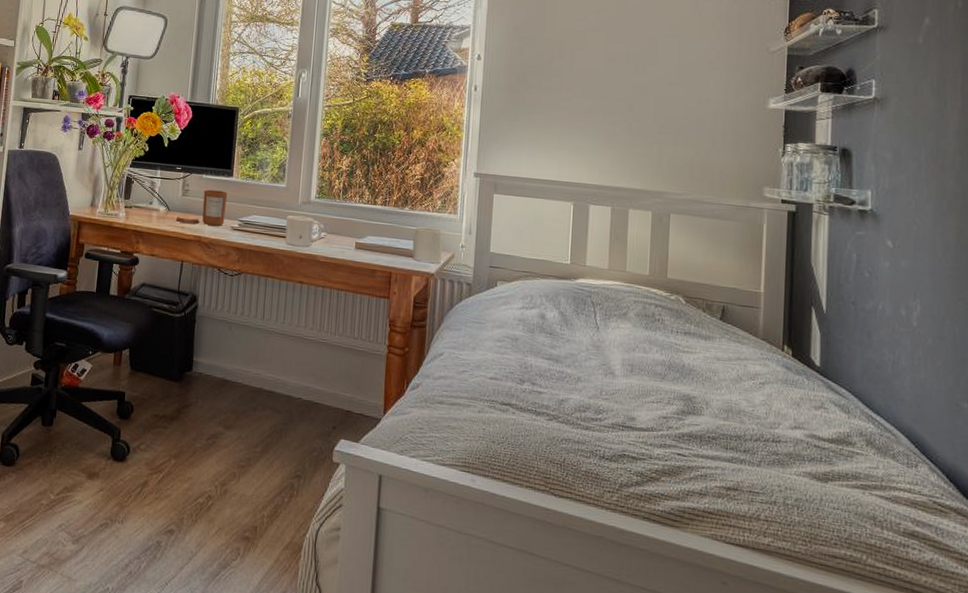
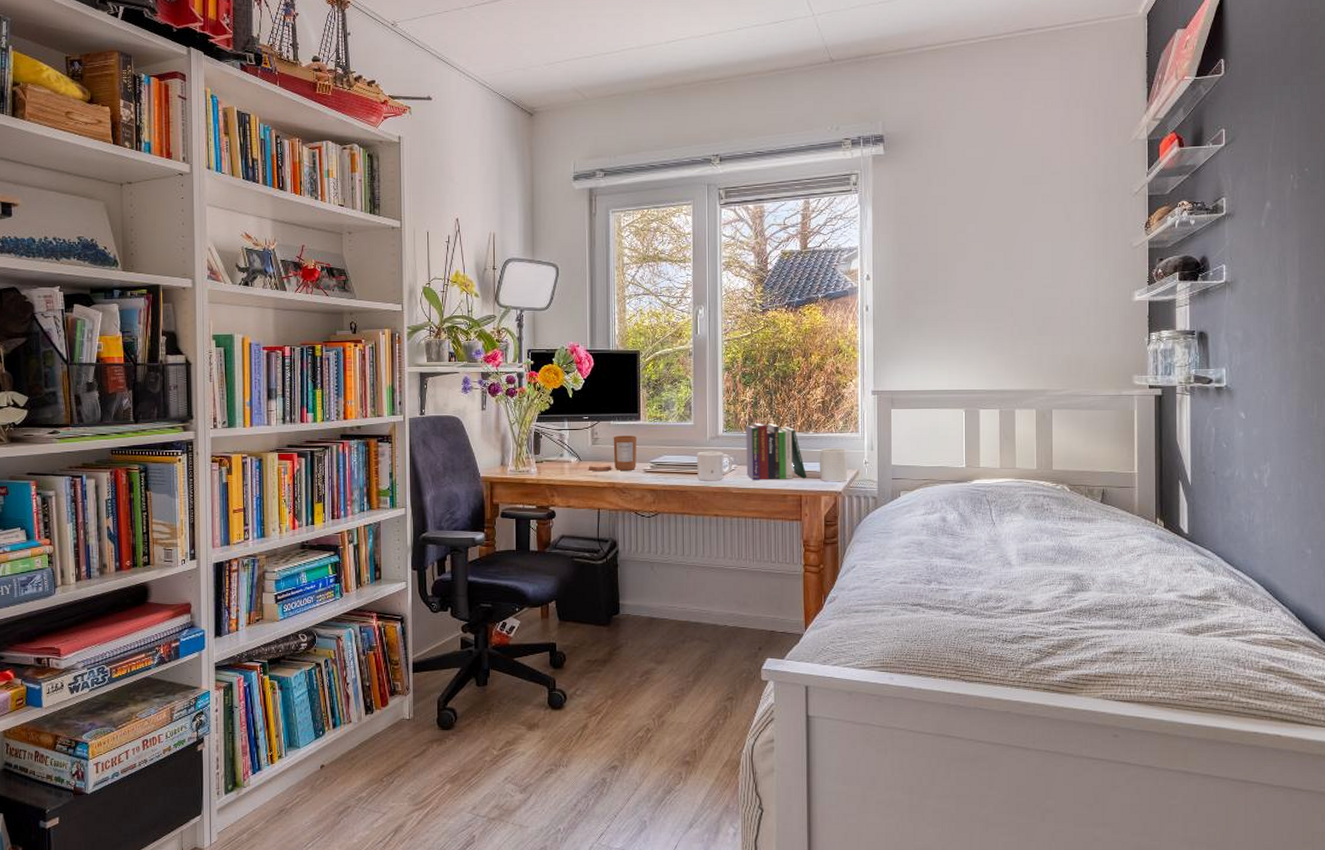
books: none [336,191,399,256] -> present [746,422,807,481]

